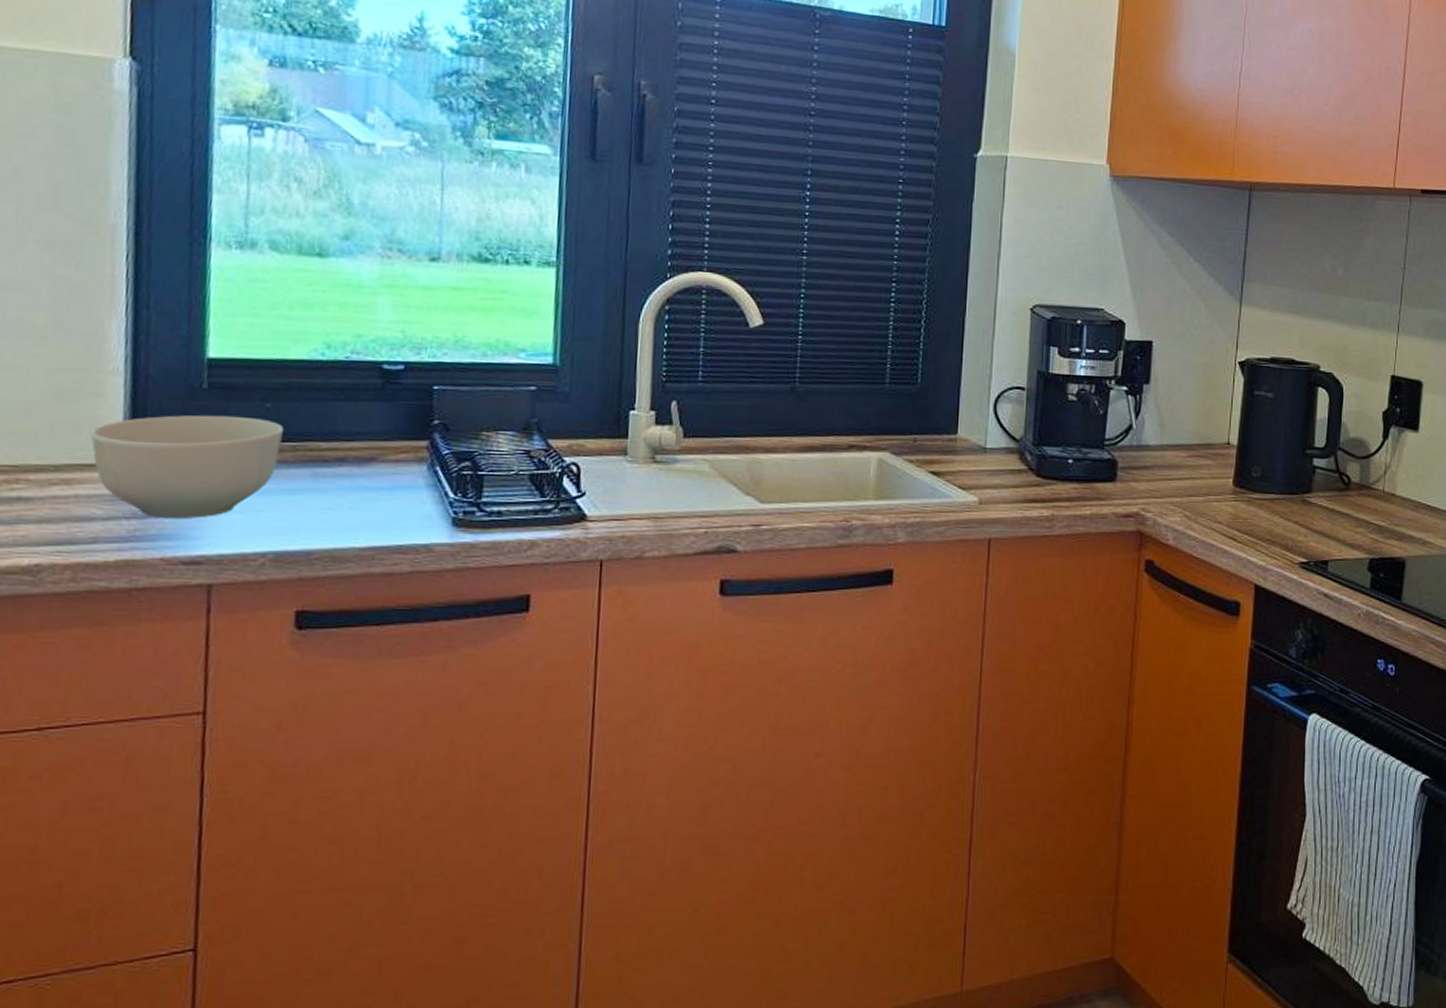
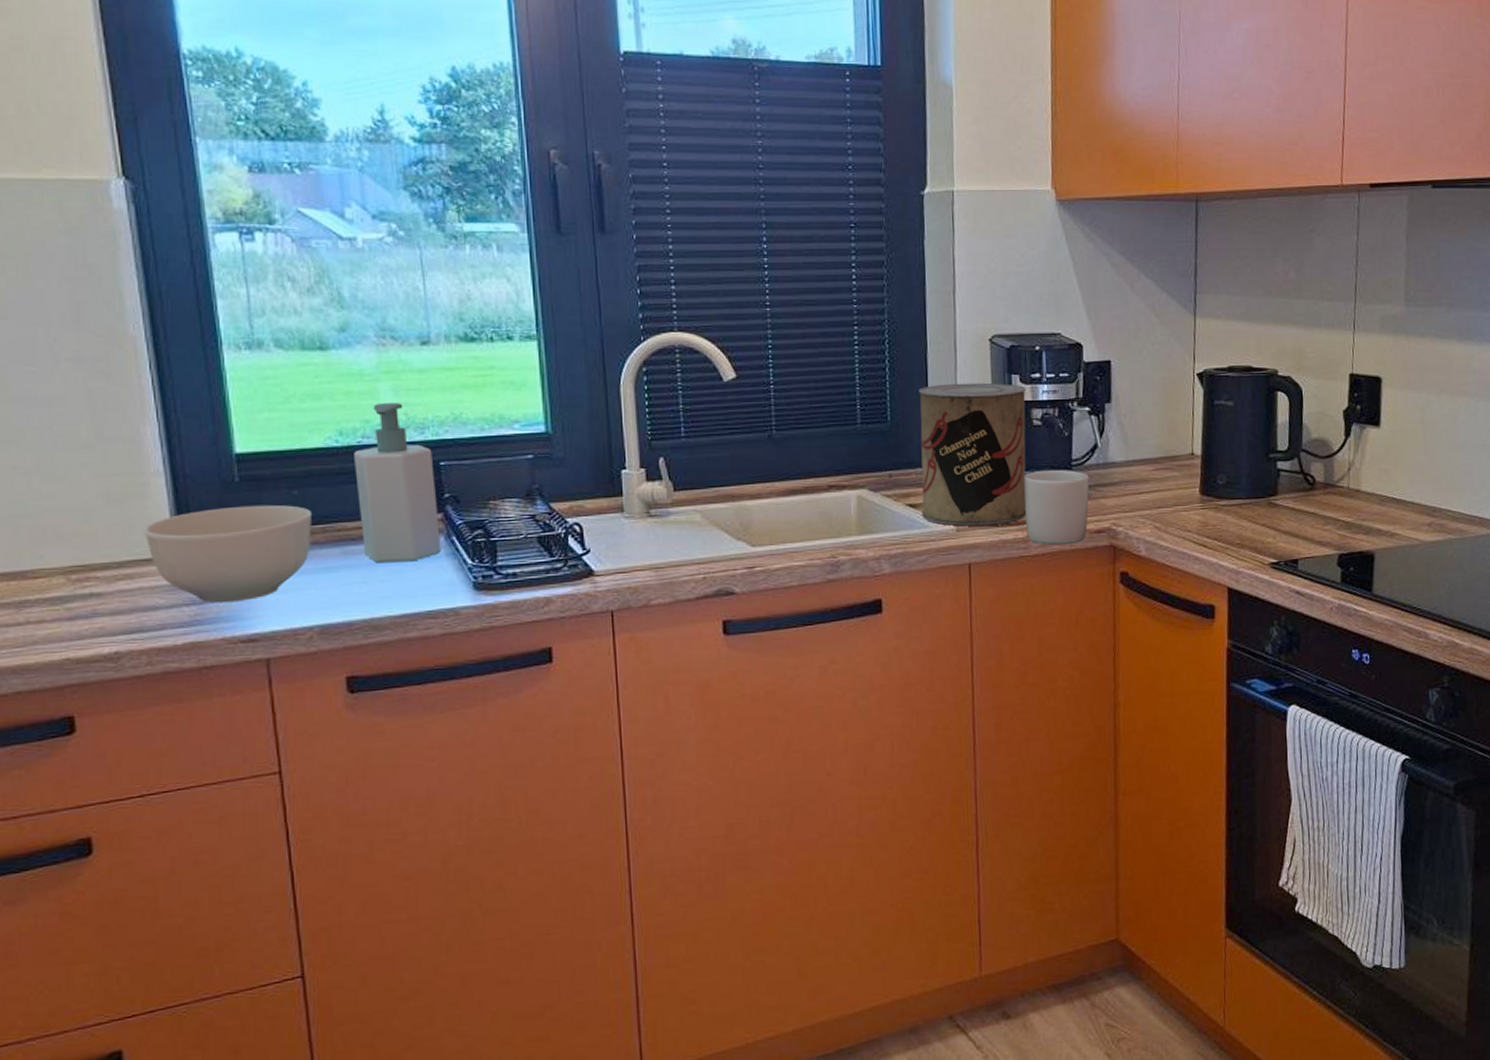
soap bottle: none [335,318,427,490] -> present [354,403,441,563]
tin can: none [944,350,1064,501] -> present [918,382,1027,527]
mug: none [1051,447,1121,527] -> present [1024,469,1090,546]

